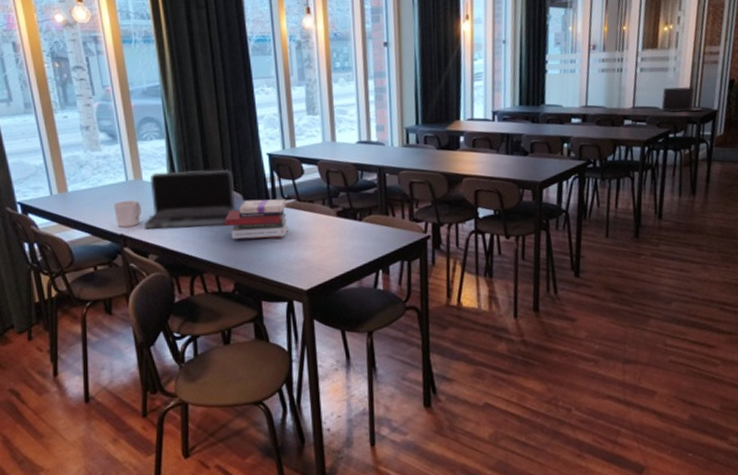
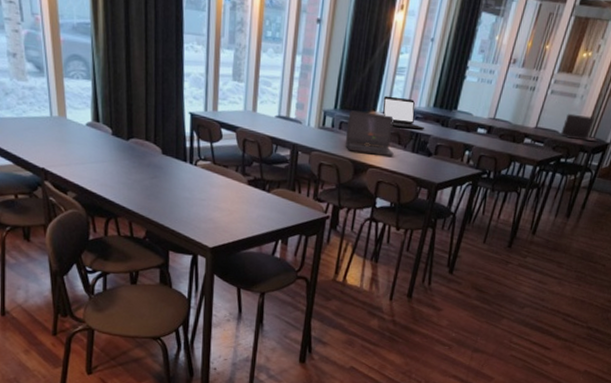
mug: present [114,199,141,228] -> none [37,135,64,163]
laptop: present [143,168,237,229] -> none [64,113,155,176]
books: present [225,198,289,240] -> none [142,155,202,197]
laptop computer: none [432,121,487,165] -> present [345,110,394,158]
laptop: none [465,102,516,133] -> present [382,95,425,130]

